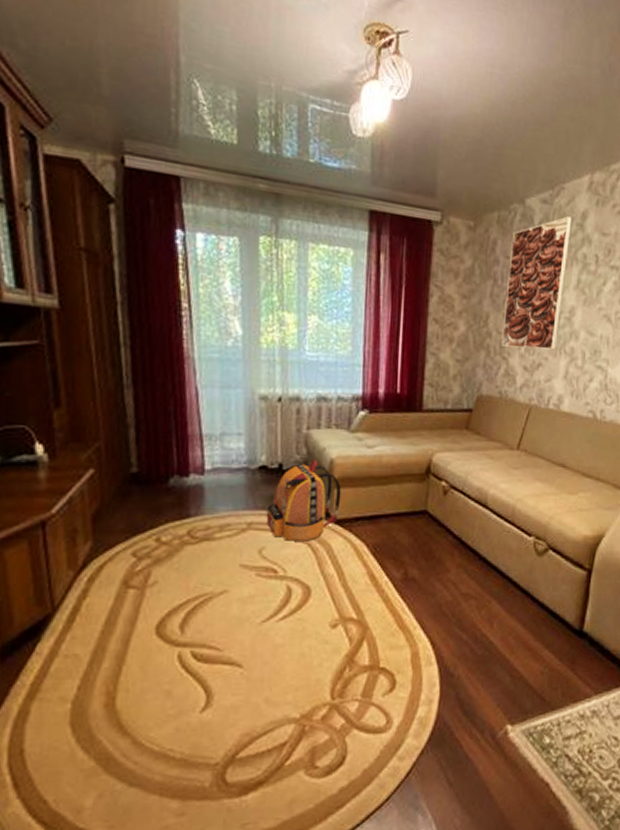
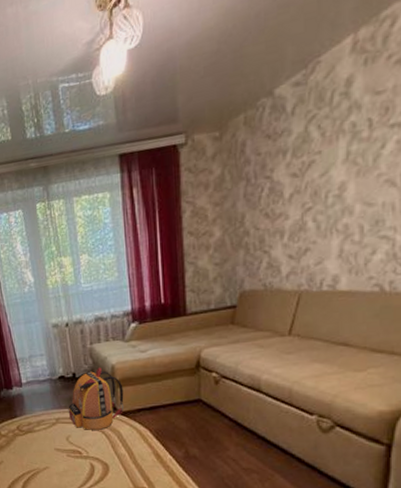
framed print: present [501,216,572,350] -> none [261,89,333,241]

